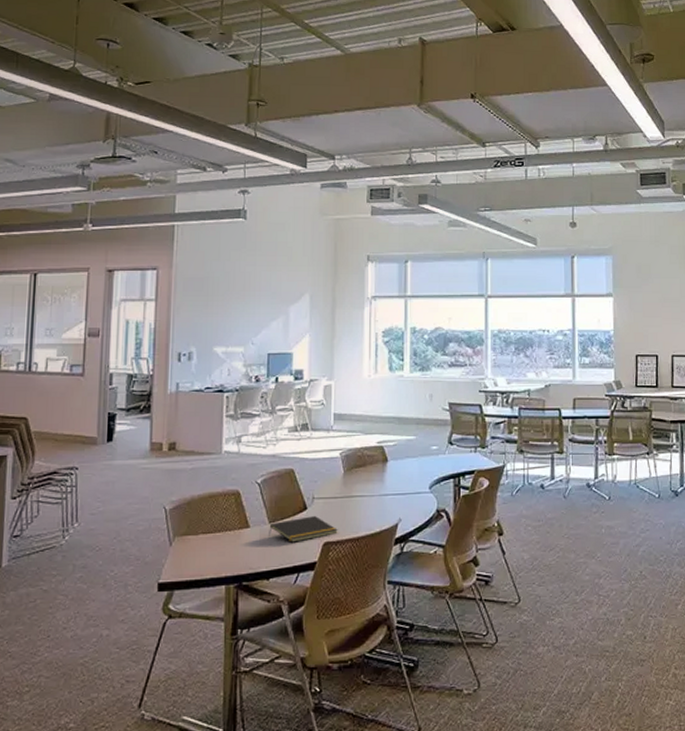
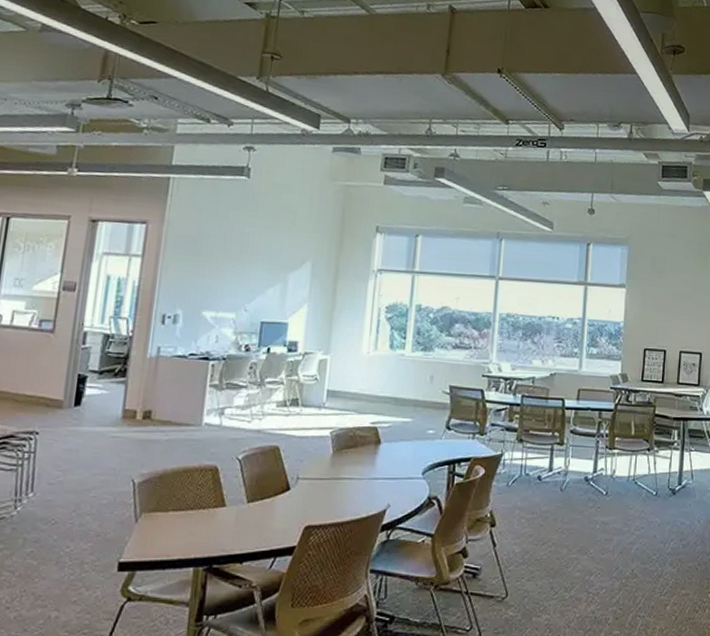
notepad: present [269,516,338,542] -> none [246,497,321,525]

